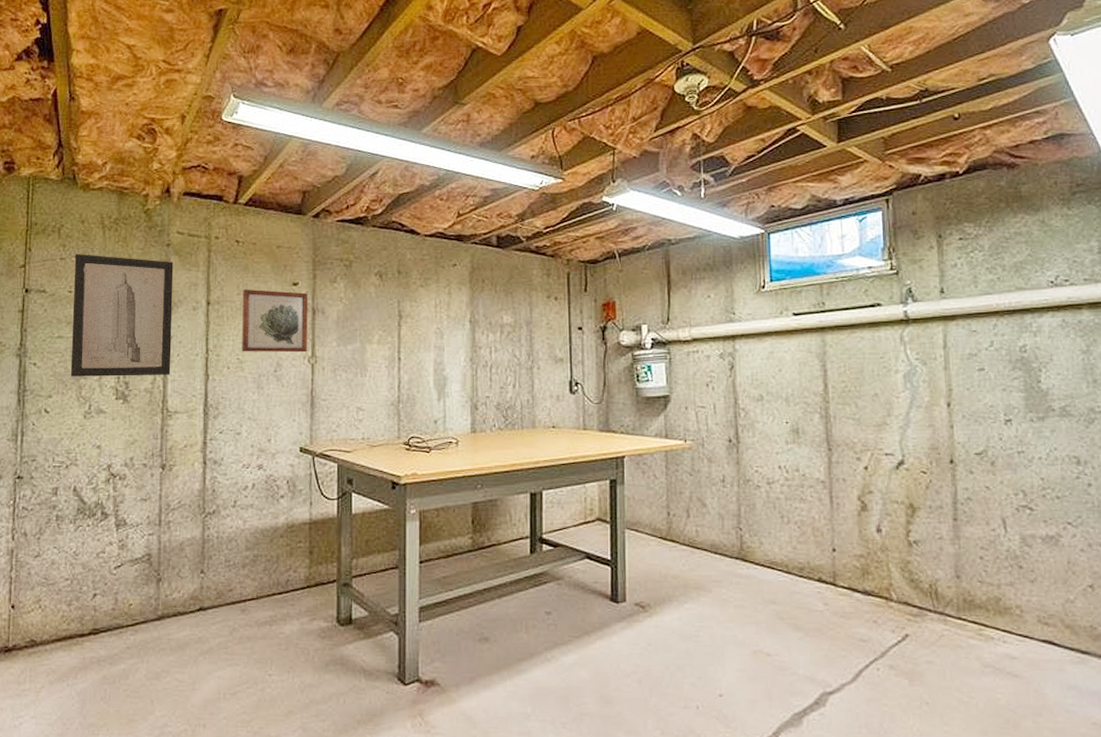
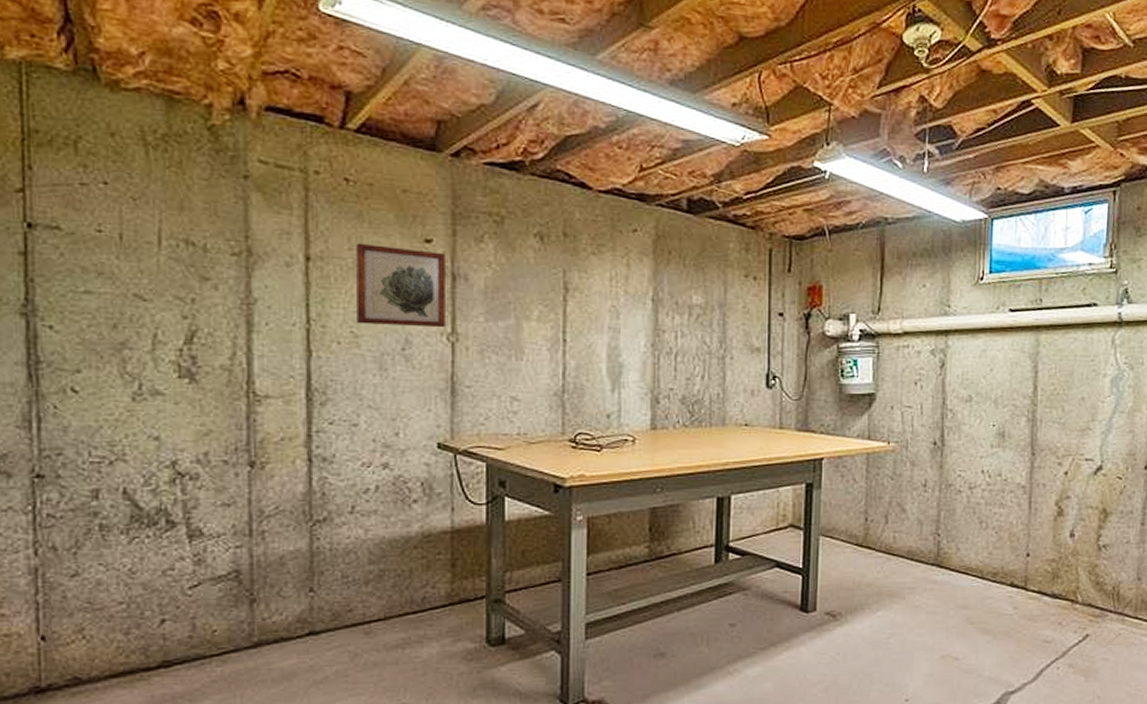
wall art: present [70,253,174,377] -> none [104,178,257,350]

